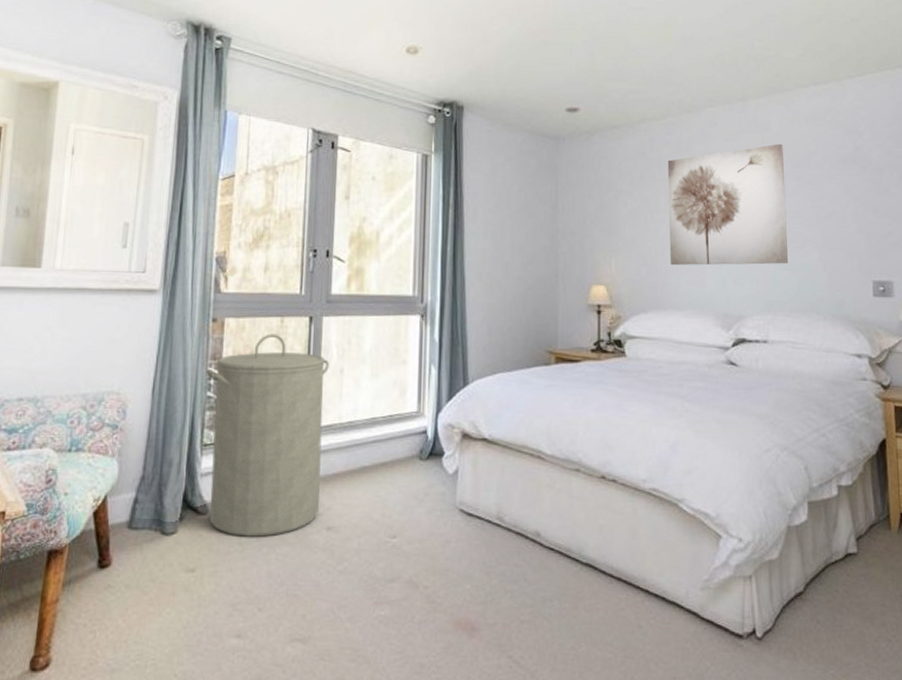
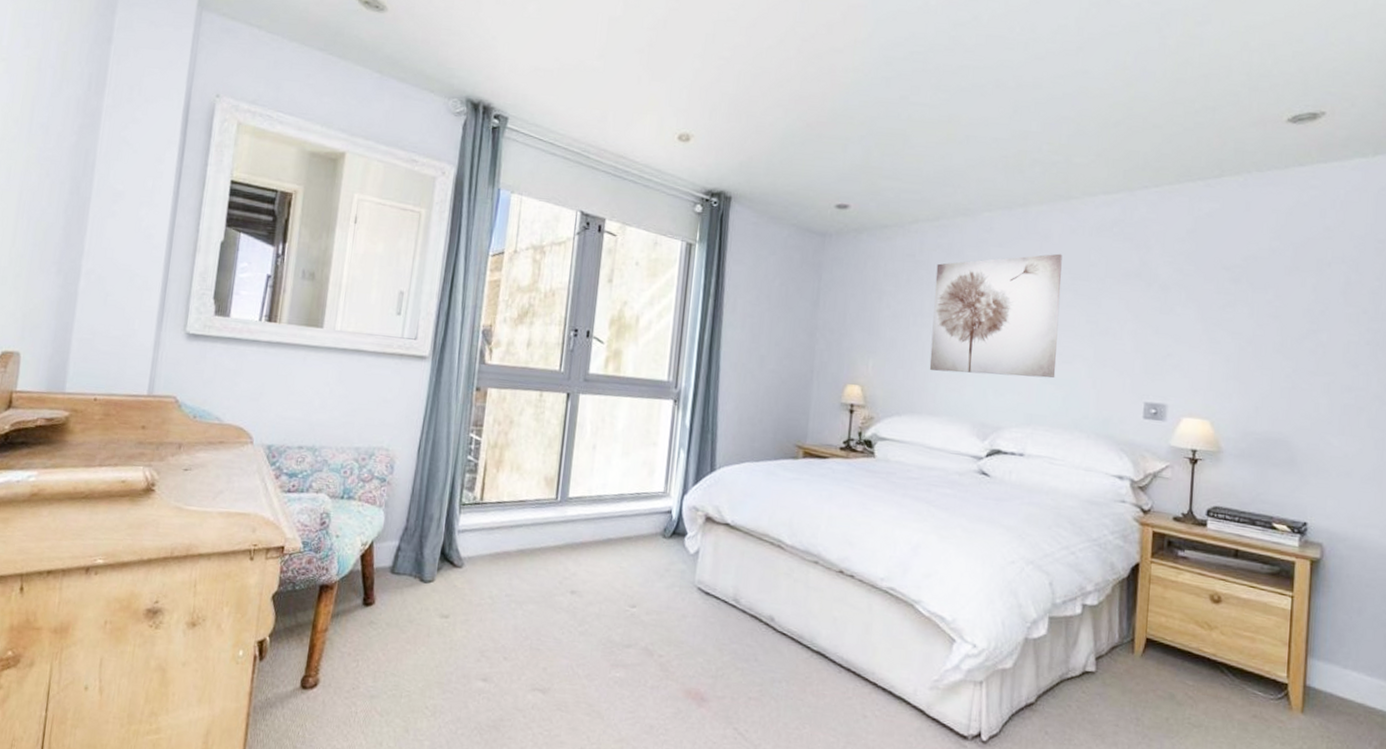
laundry hamper: present [206,333,329,537] -> none [464,406,583,594]

